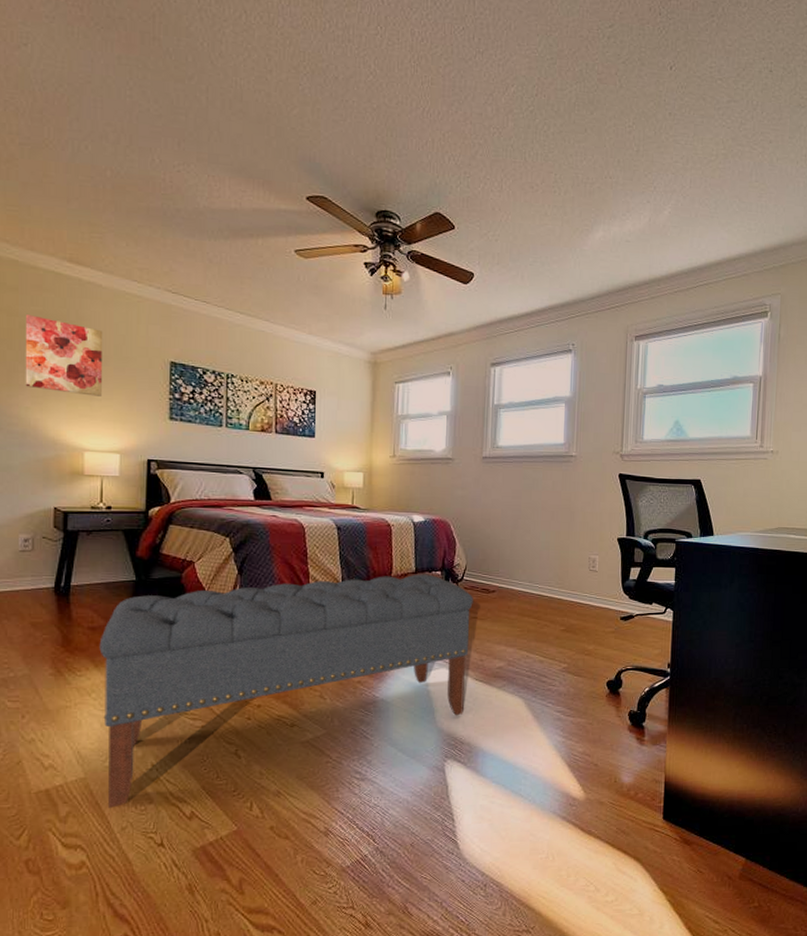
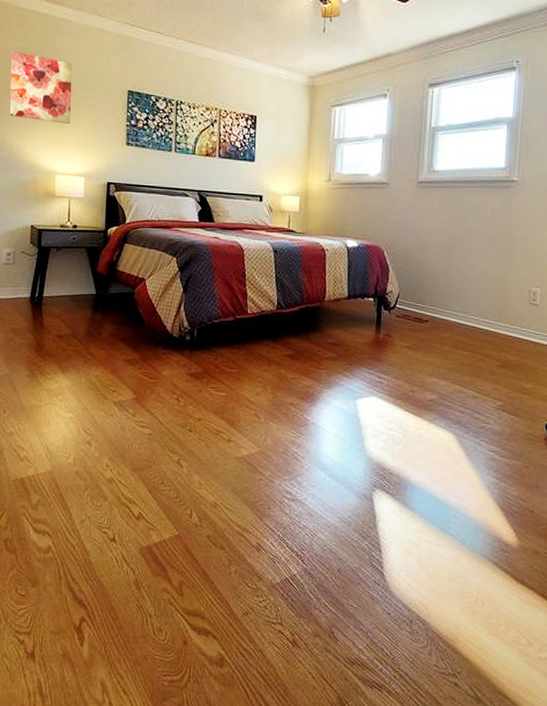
bench: present [99,574,473,808] -> none [65,299,405,501]

